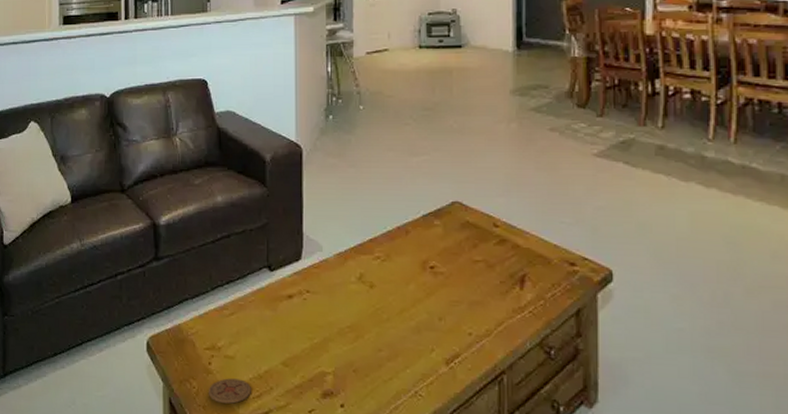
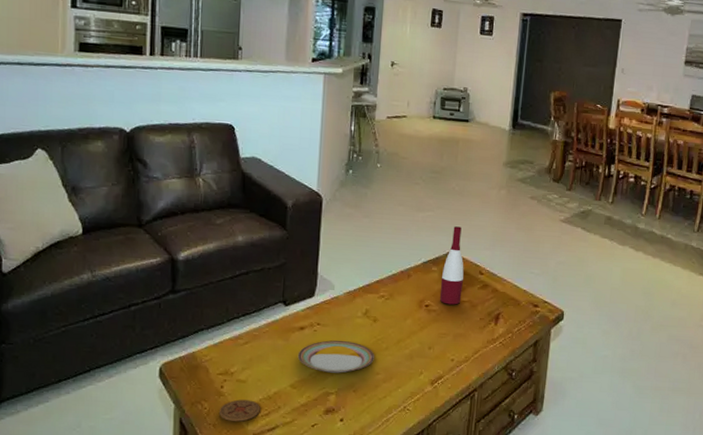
plate: none [287,310,374,349] -> present [297,340,374,373]
wine bottle: none [446,171,474,266] -> present [440,226,464,305]

